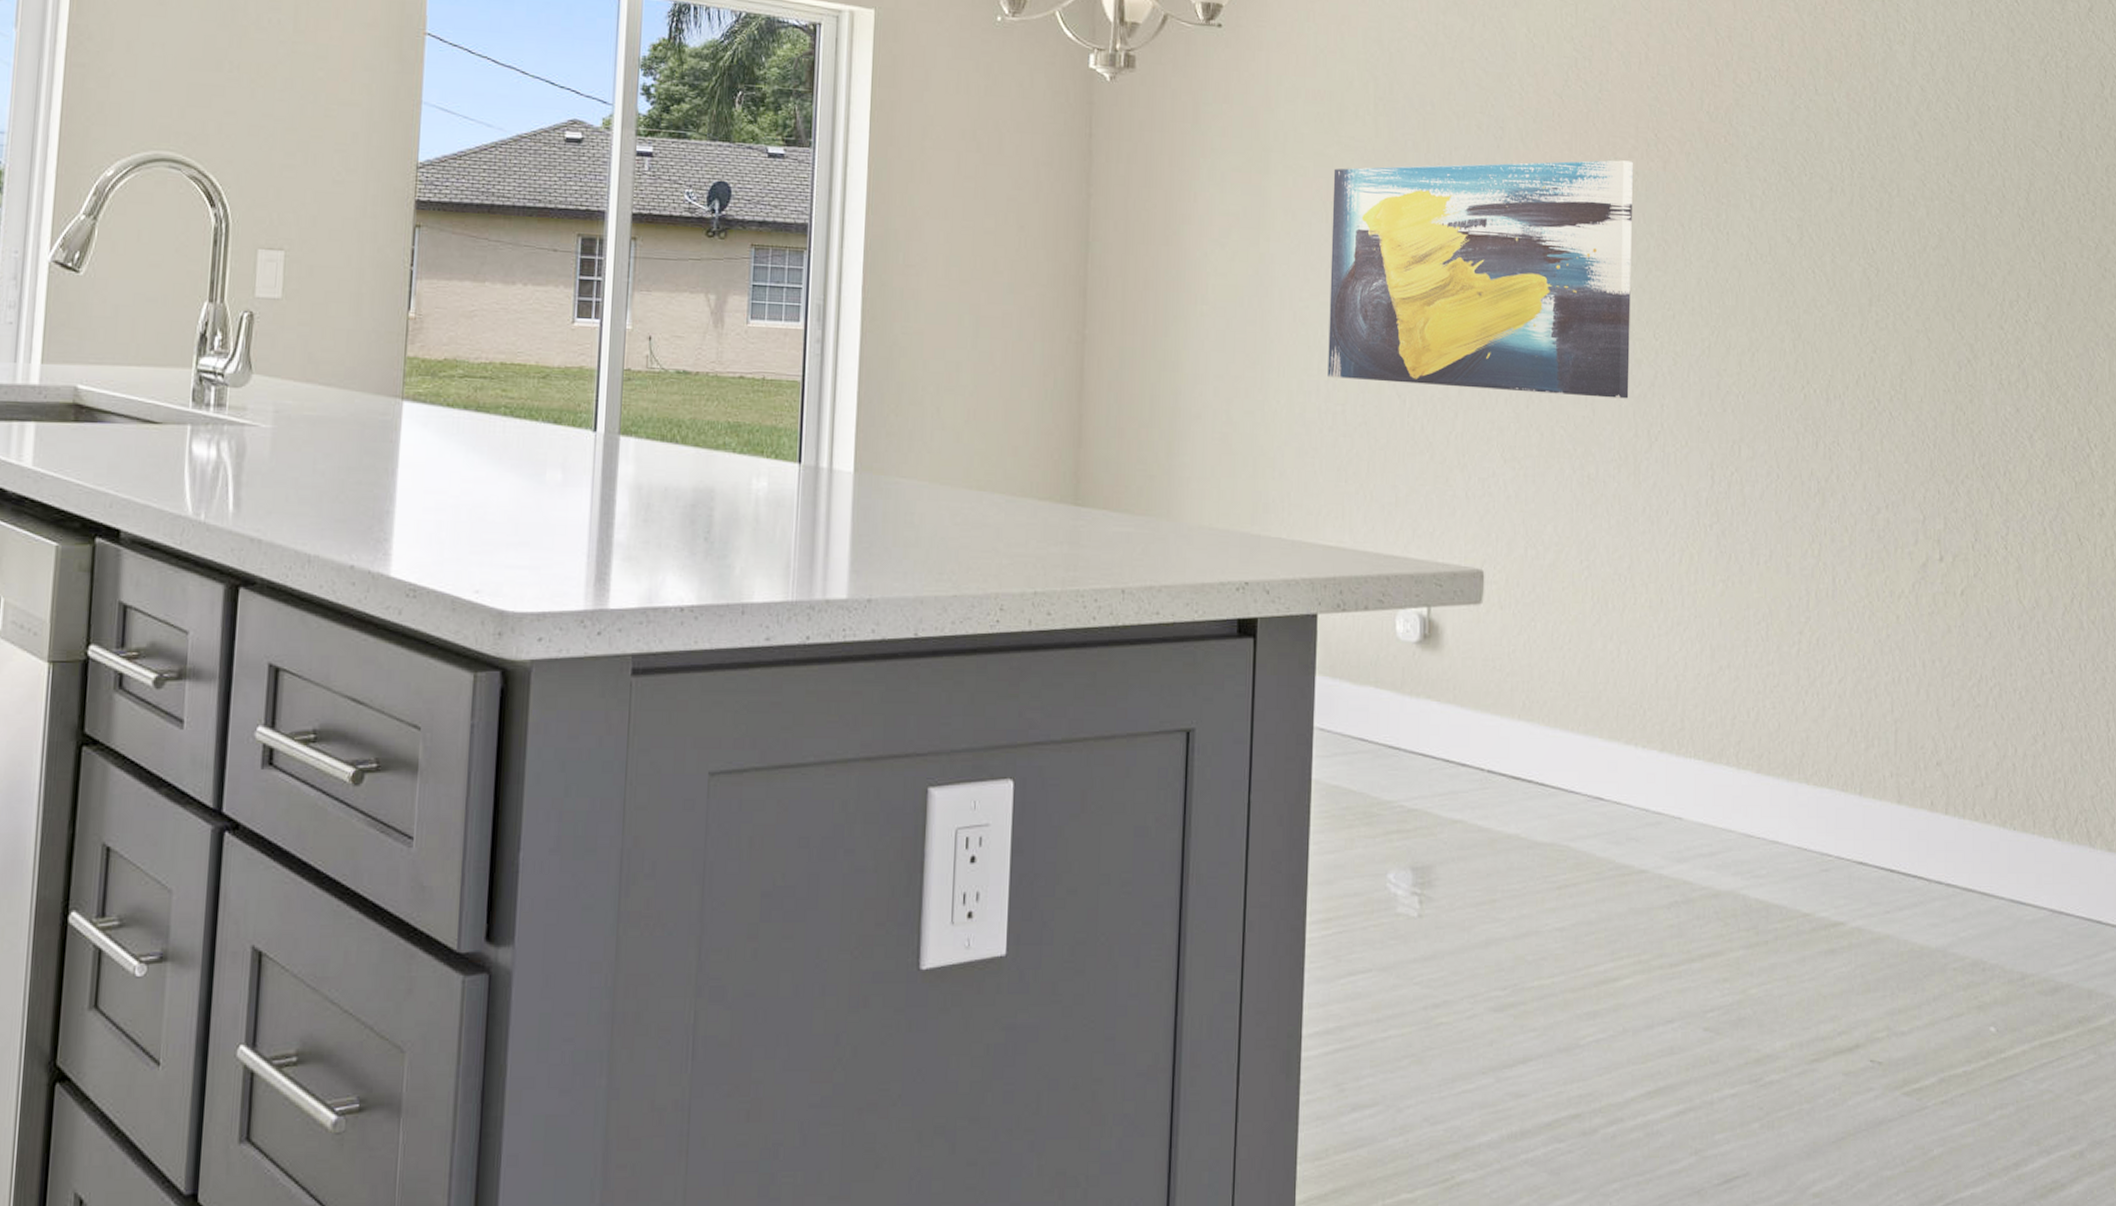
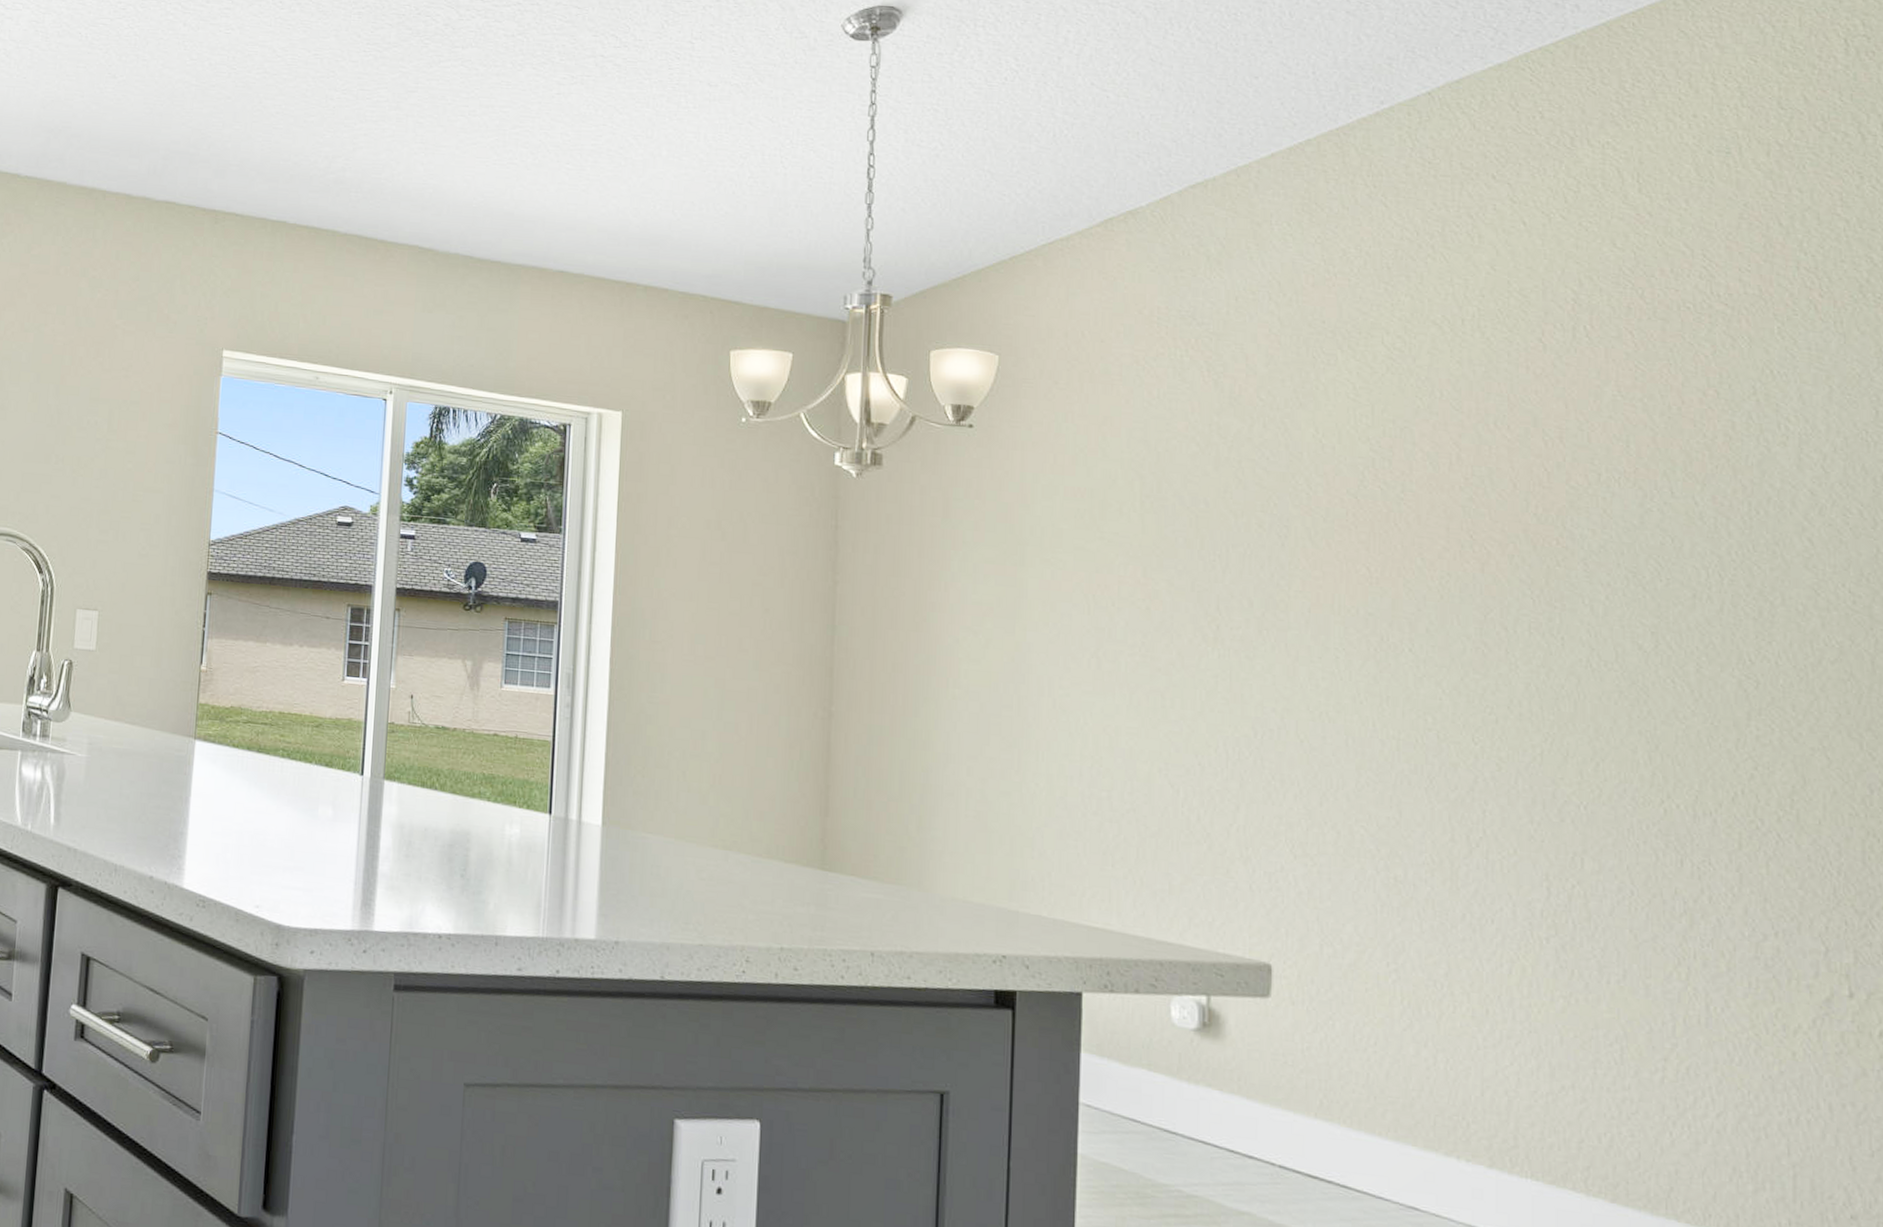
wall art: present [1327,160,1633,399] -> none [1091,560,1444,802]

